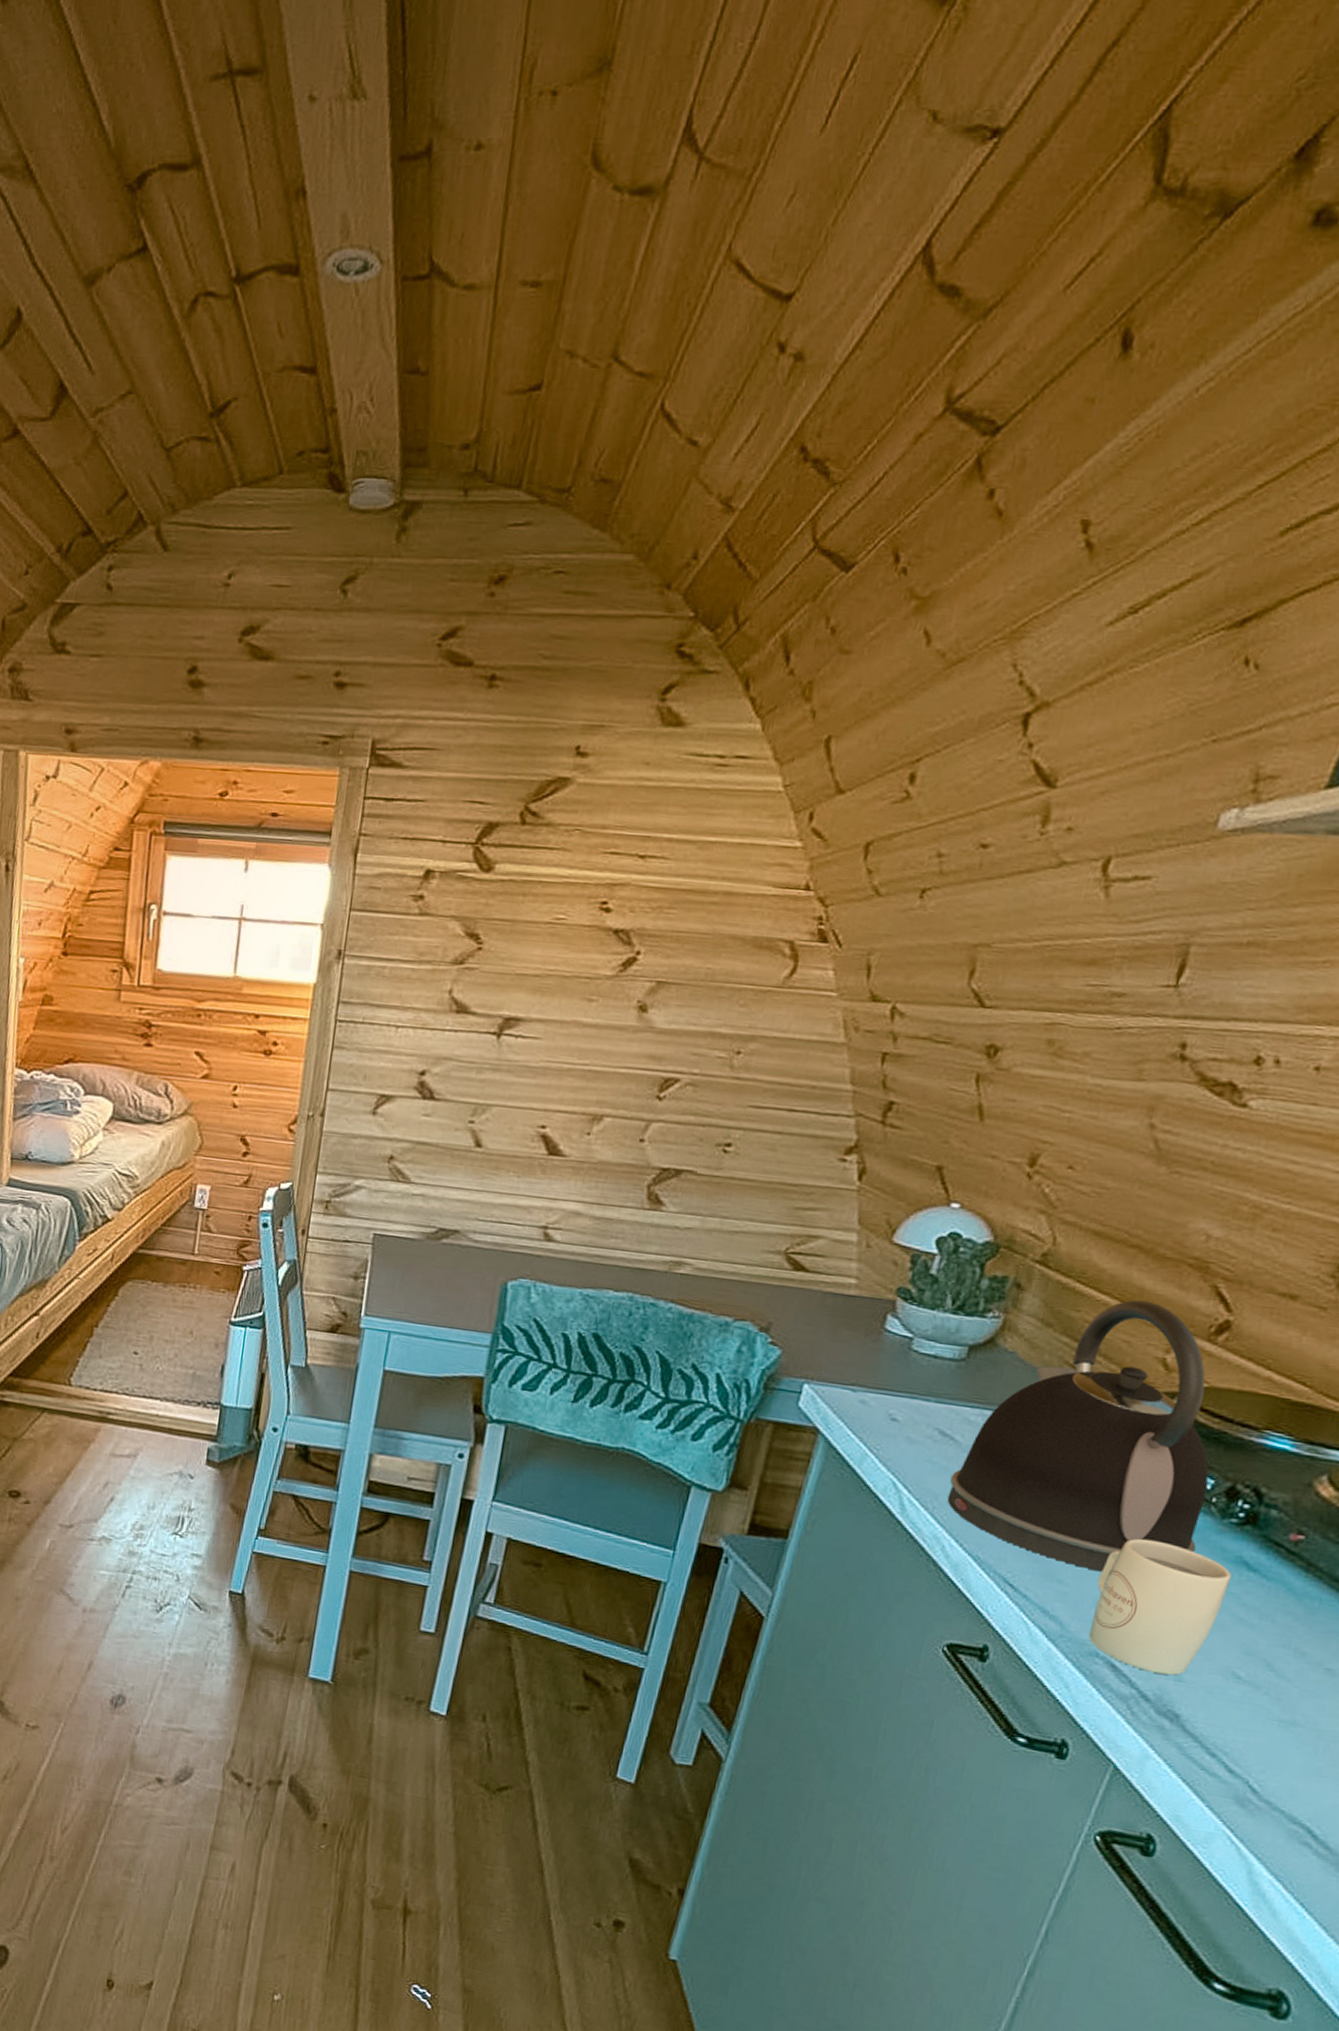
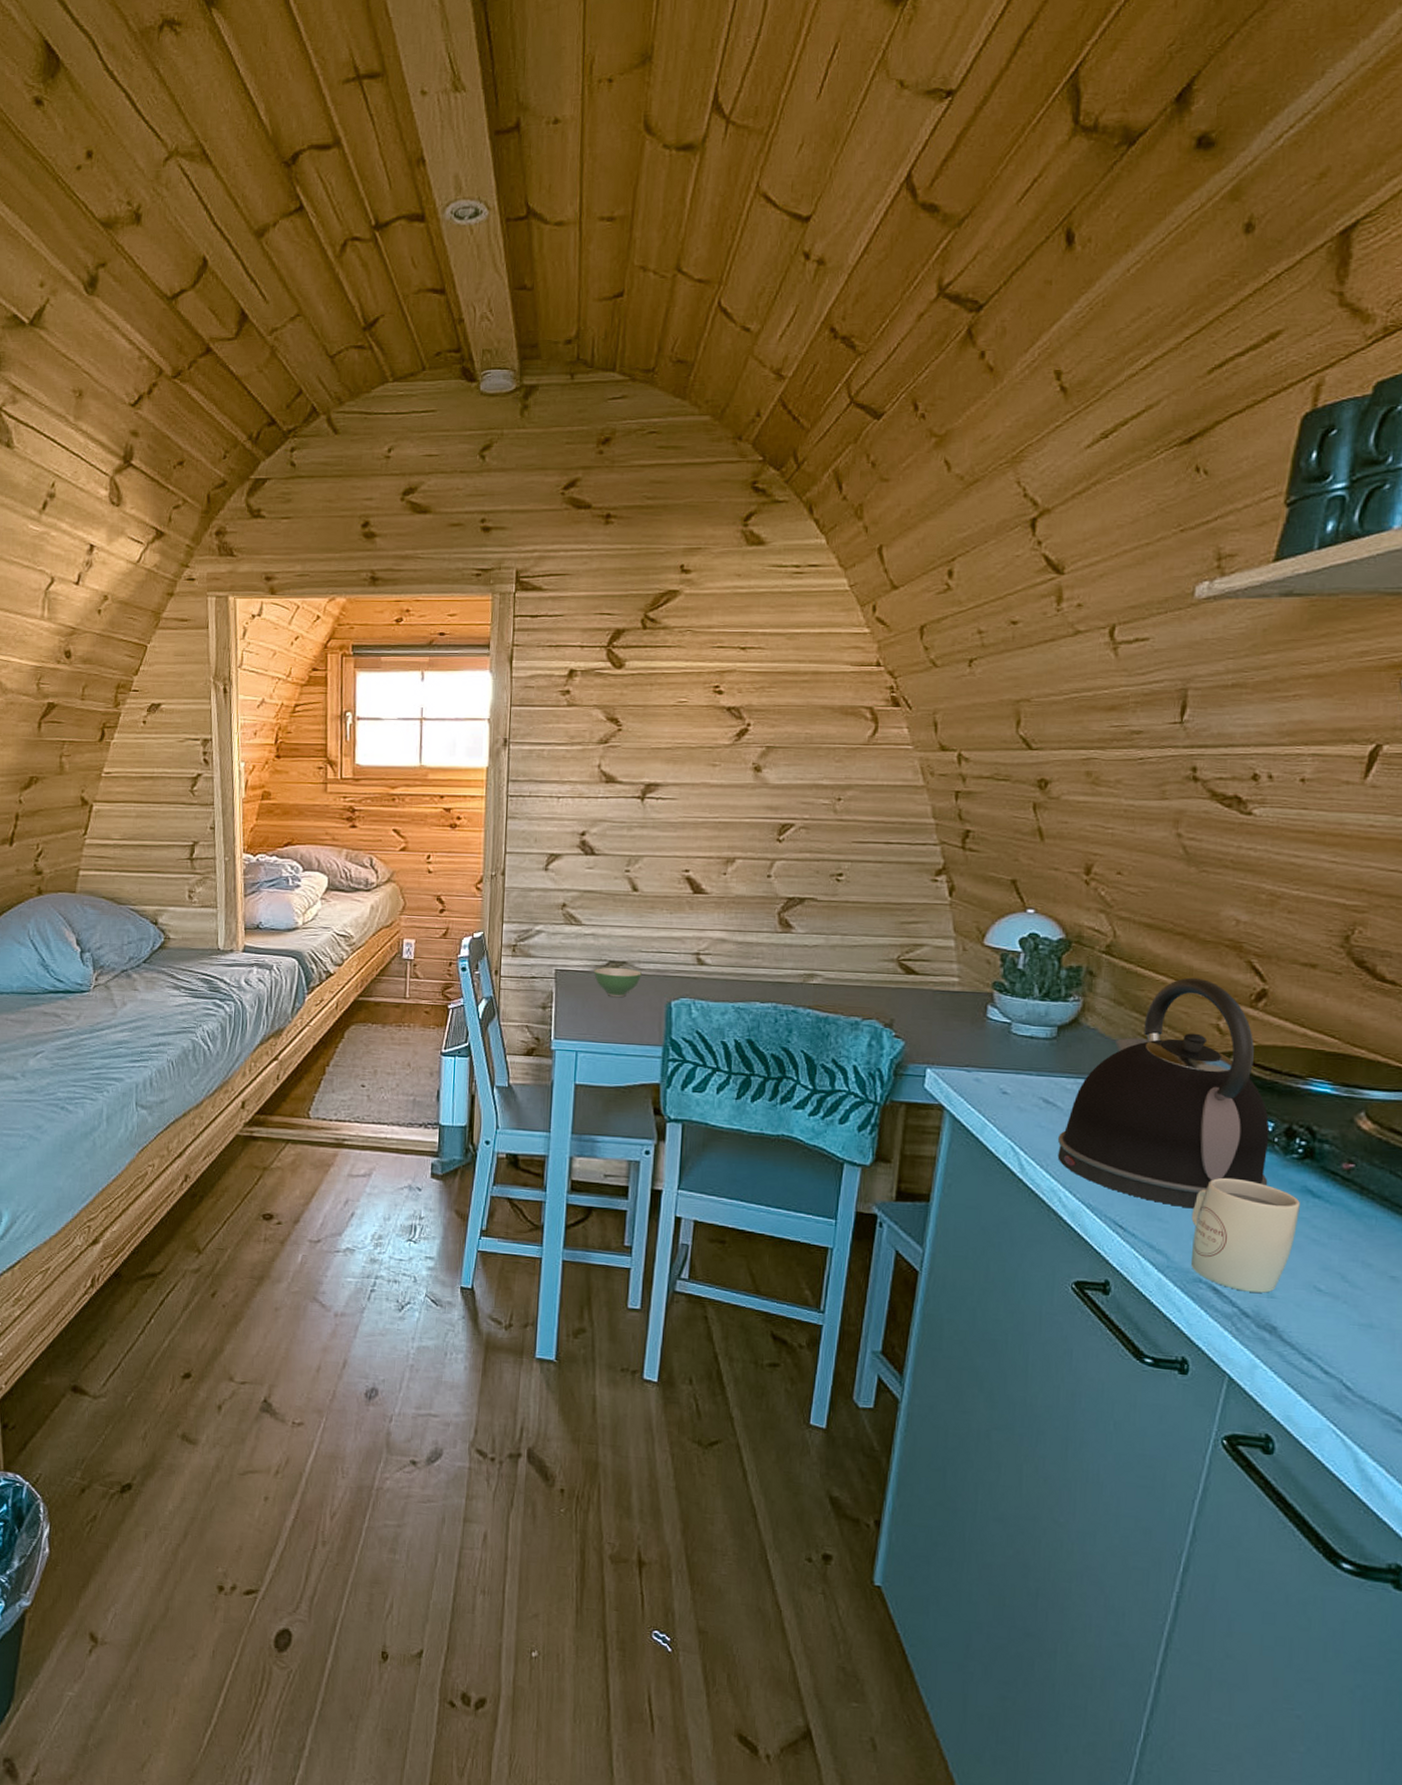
bowl: none [418,1235,477,1273] -> present [593,967,643,998]

